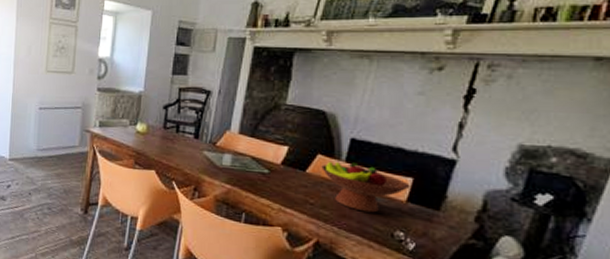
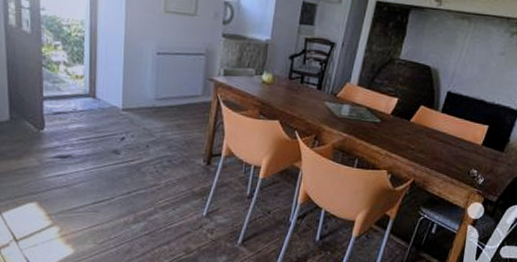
fruit bowl: present [321,161,411,213] -> none [422,111,486,155]

